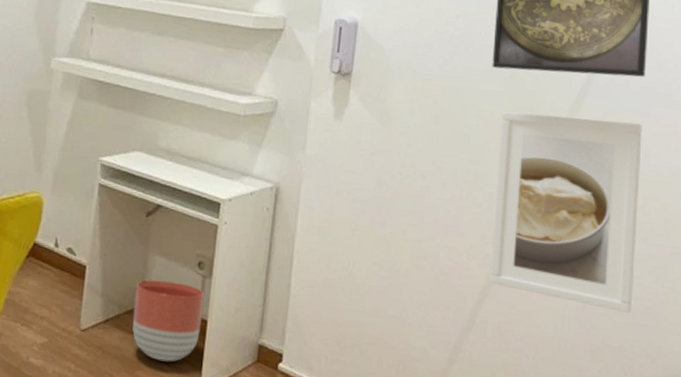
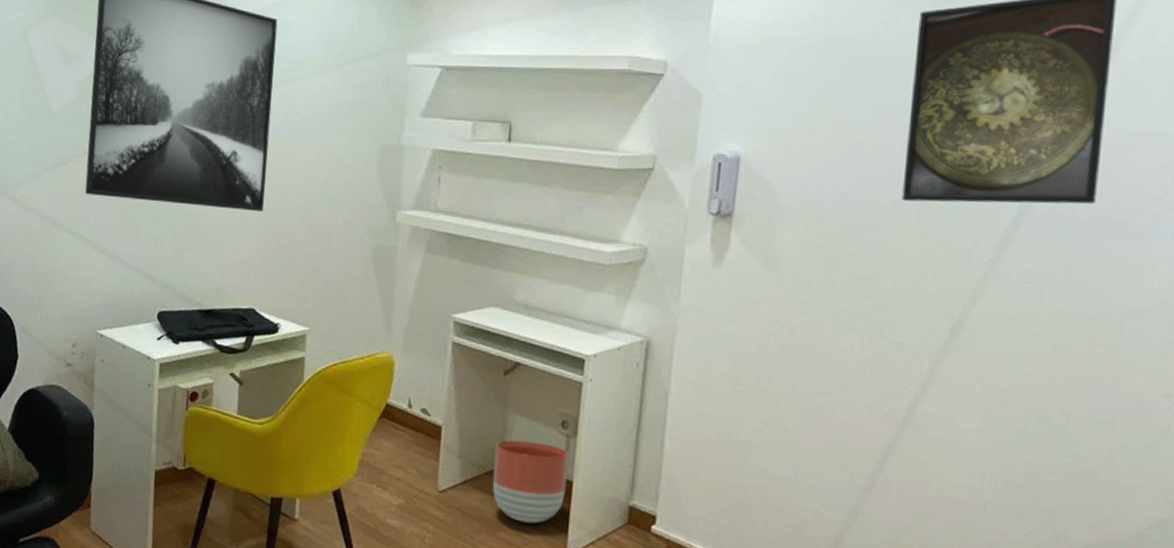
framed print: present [489,111,643,313] -> none [894,250,1090,472]

